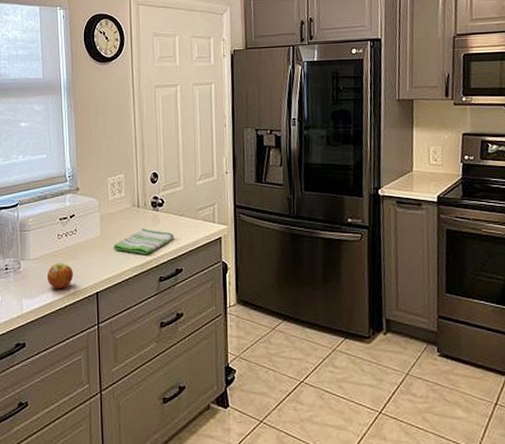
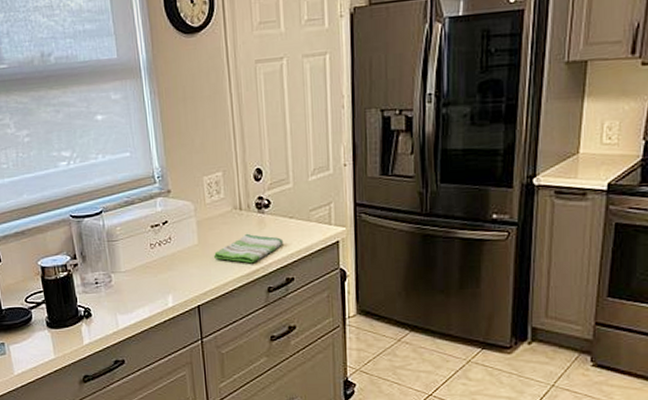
apple: present [47,263,73,289] -> none [141,275,171,303]

